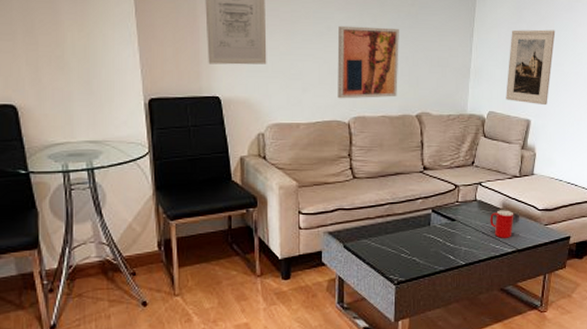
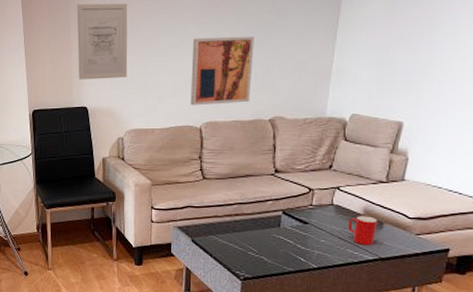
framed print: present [506,29,556,106] -> none [373,23,441,107]

